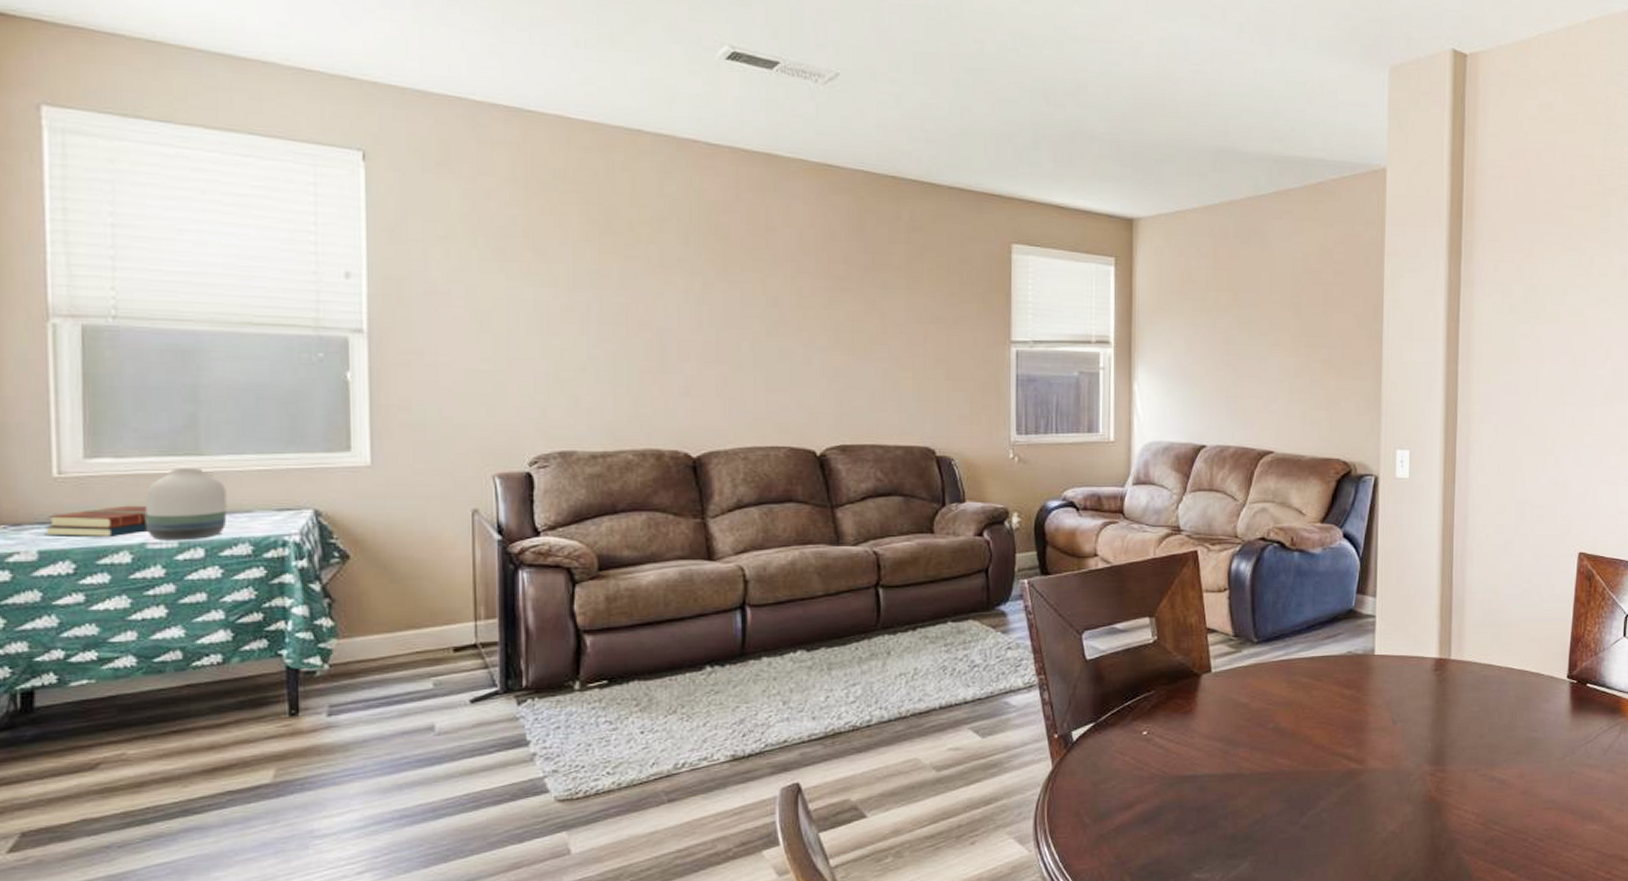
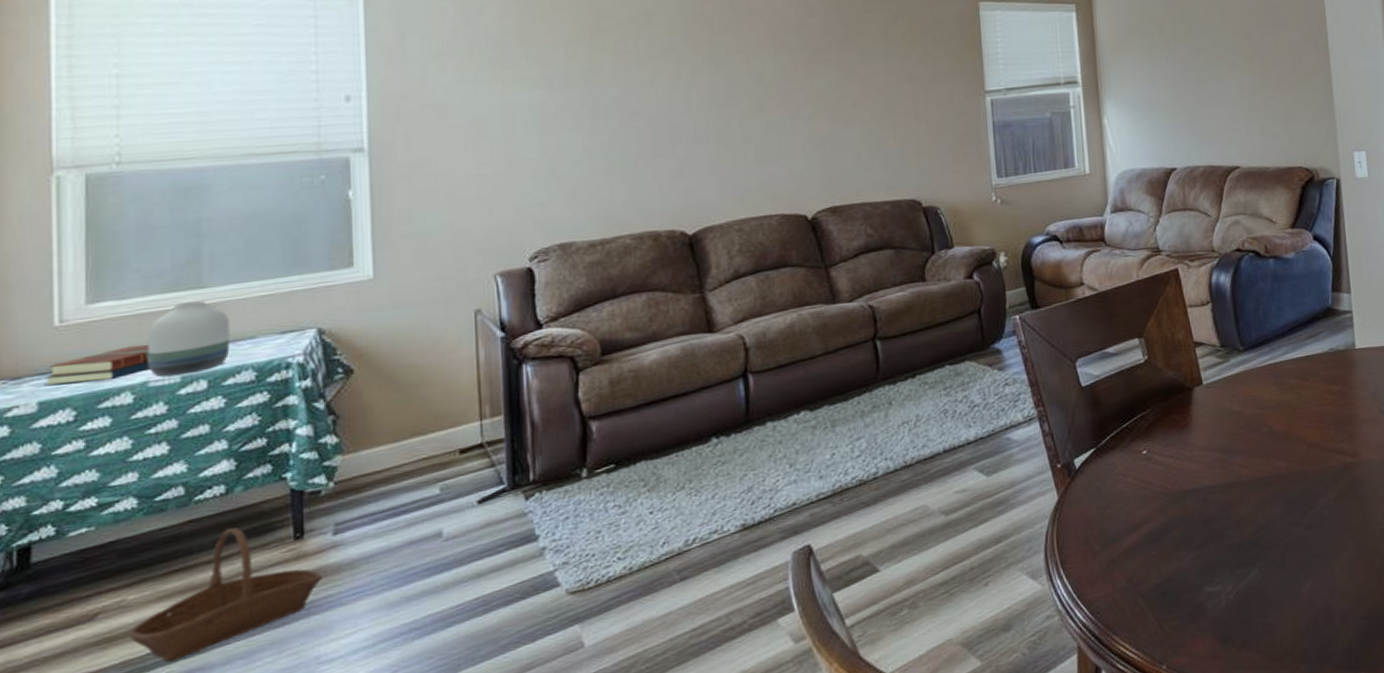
basket: none [128,697,317,818] -> present [128,528,323,662]

